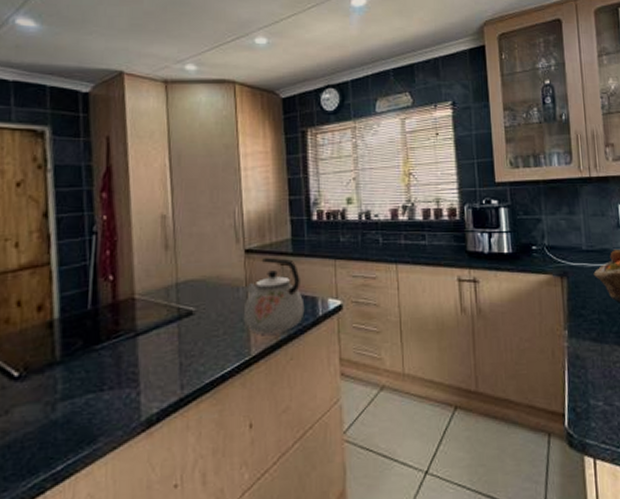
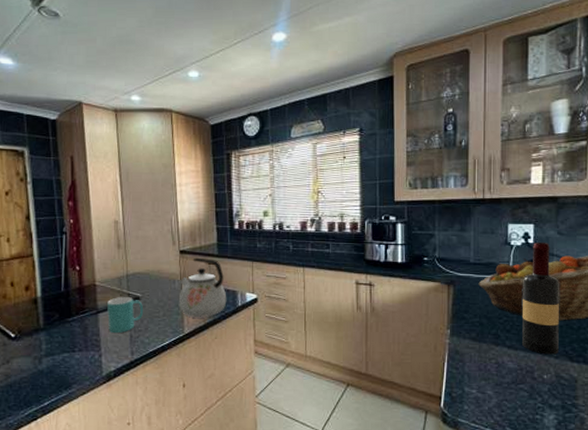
mug: none [149,311,198,362] -> present [107,296,144,334]

